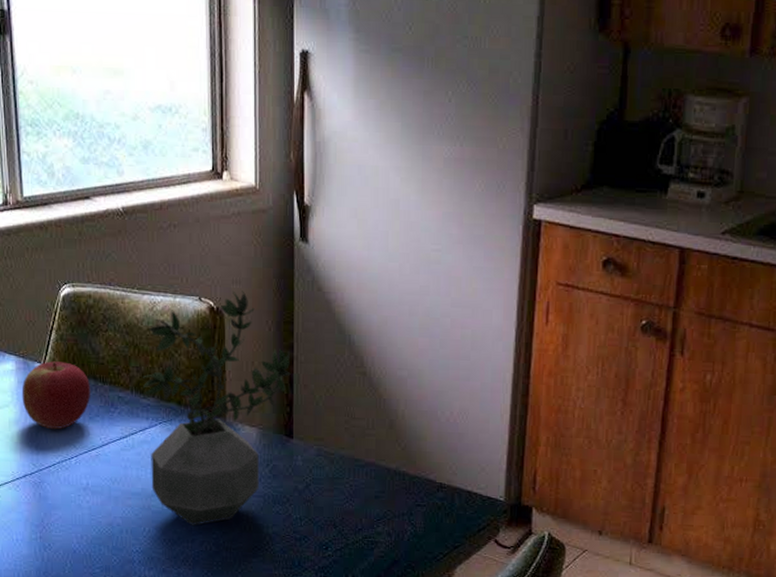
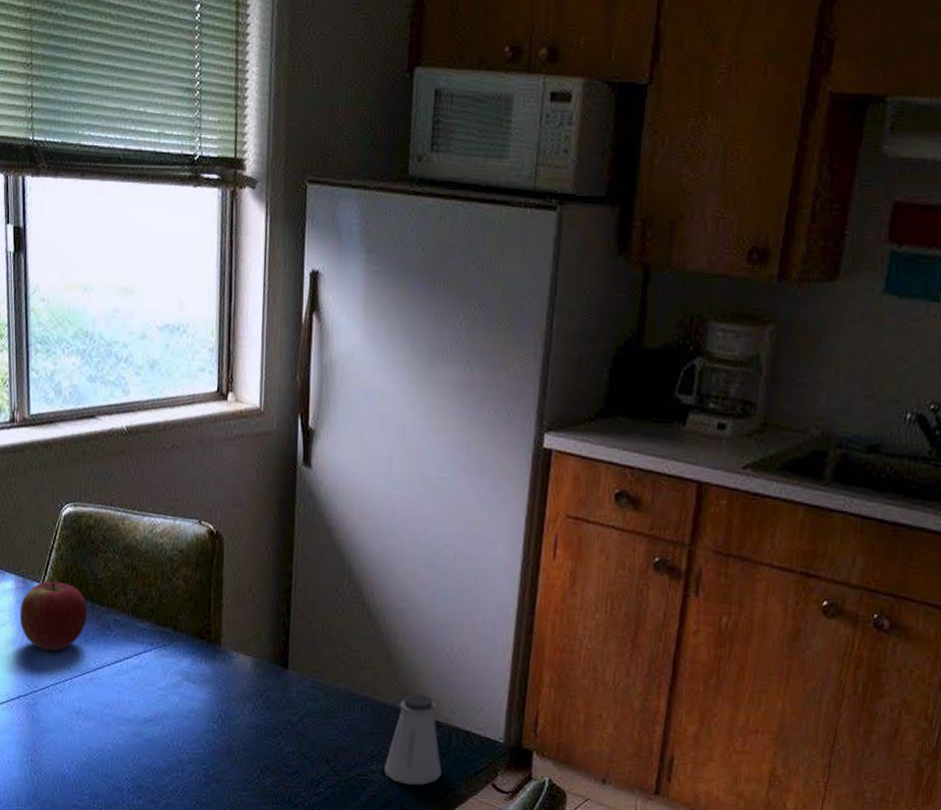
potted plant: present [143,290,291,525] -> none [140,514,288,755]
saltshaker: none [391,457,446,545] -> present [384,693,442,786]

